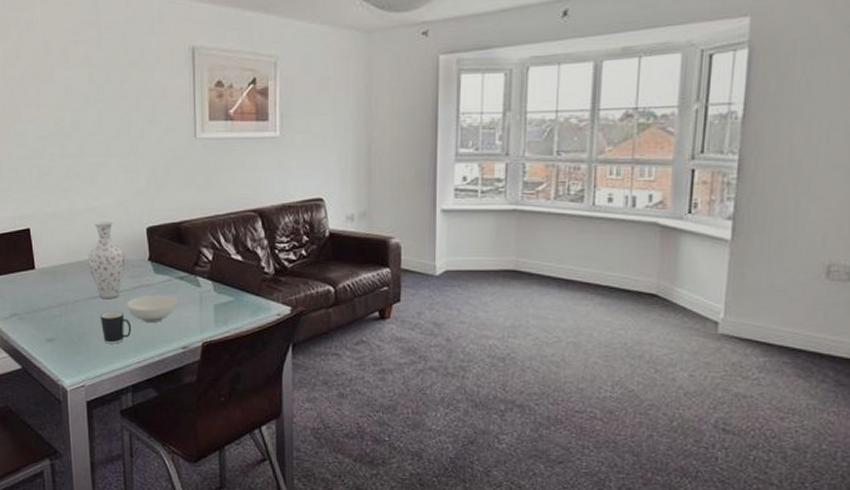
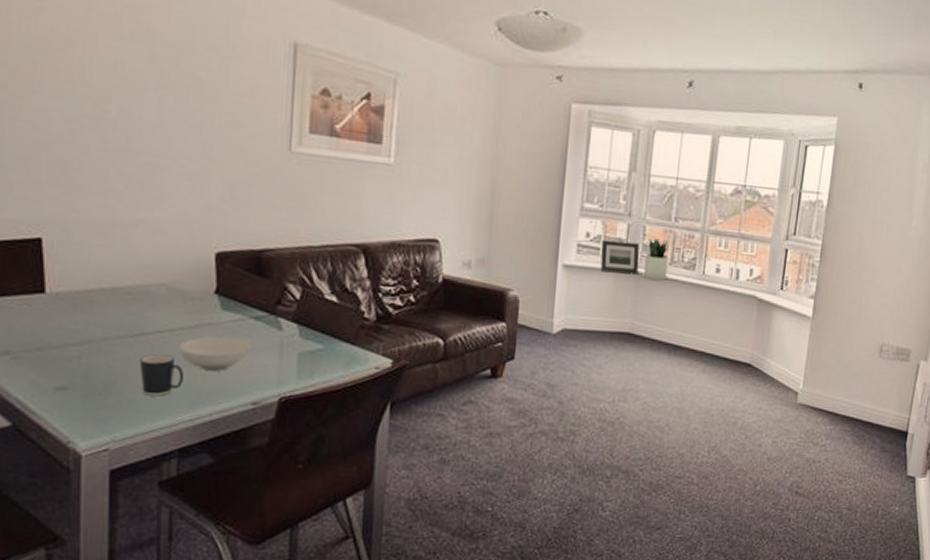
vase: present [88,222,125,299] -> none [128,239,181,339]
picture frame: none [479,181,521,213] -> present [600,239,640,275]
planter: none [523,174,554,217] -> present [641,238,669,282]

